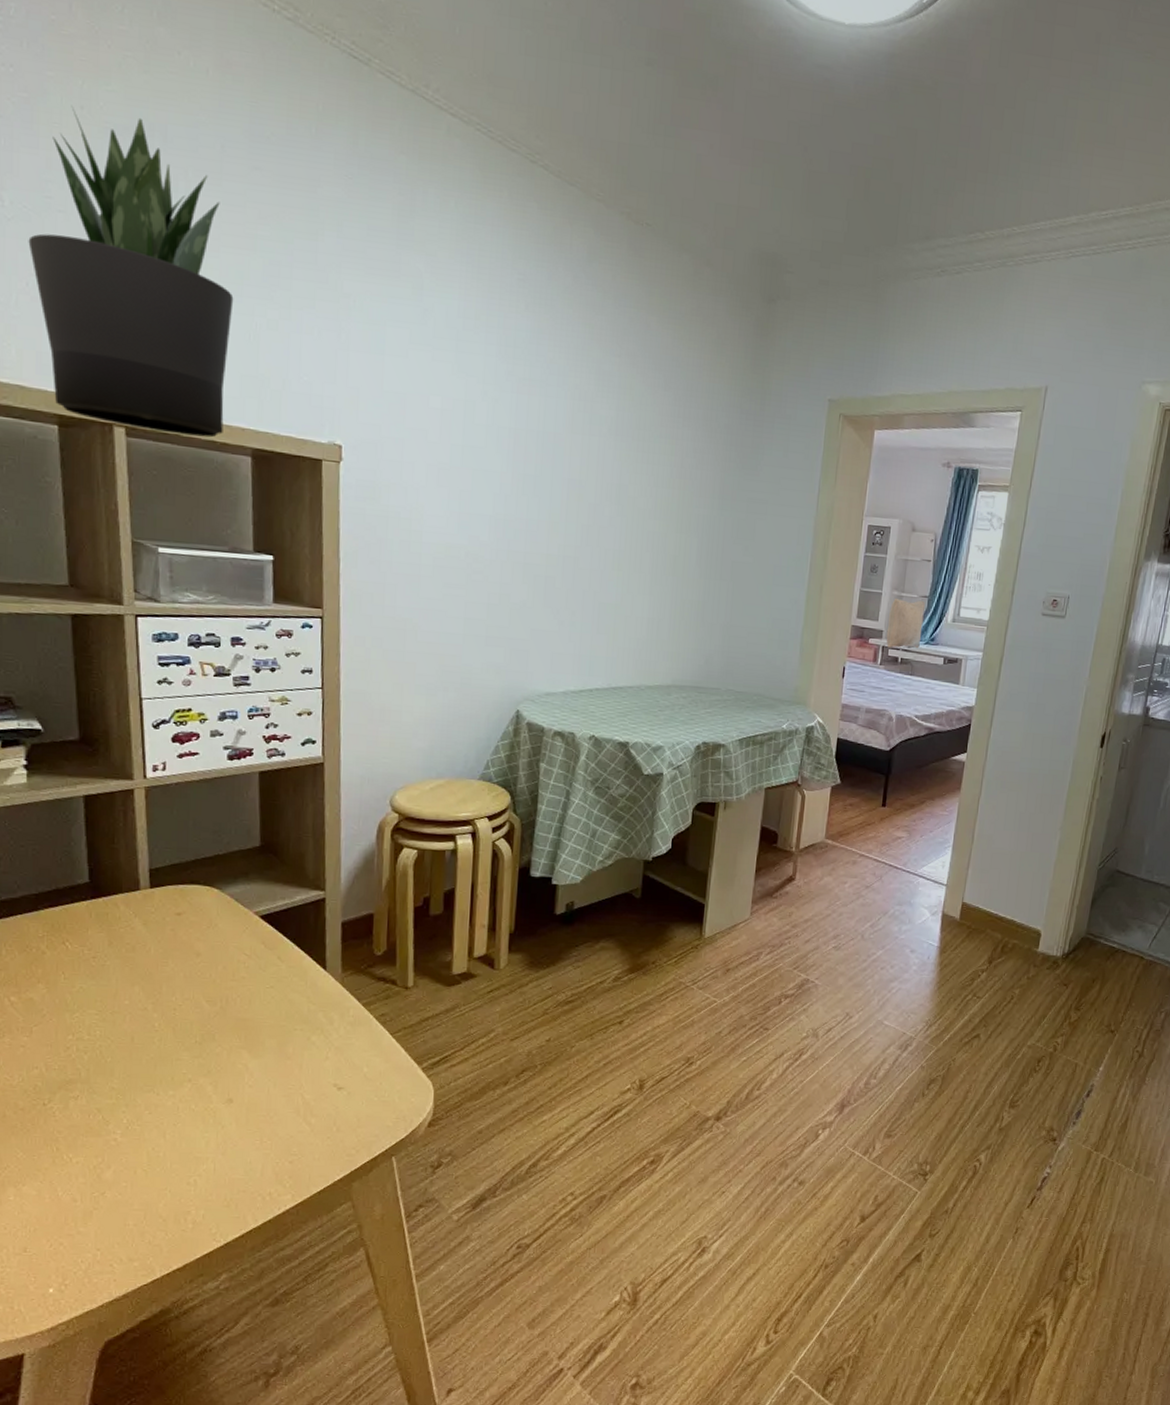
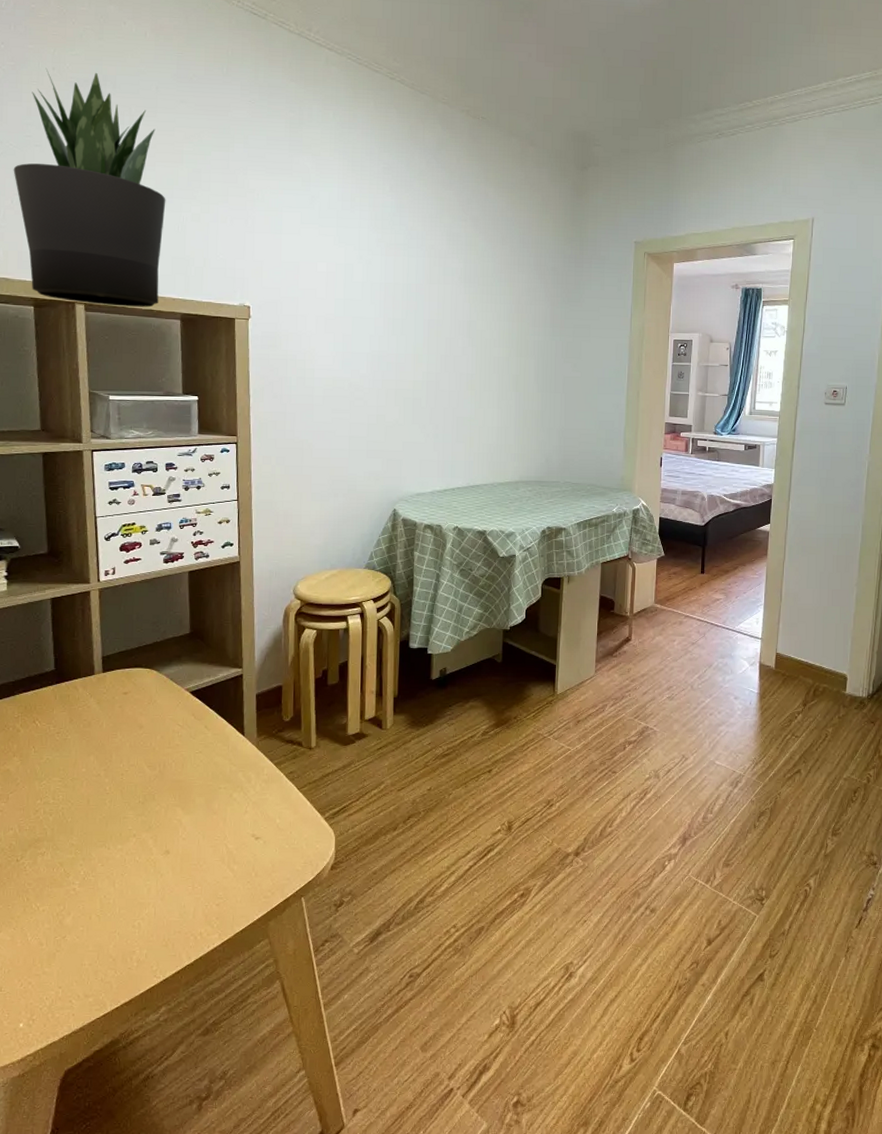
pillow: present [886,597,925,649] -> none [695,397,725,439]

